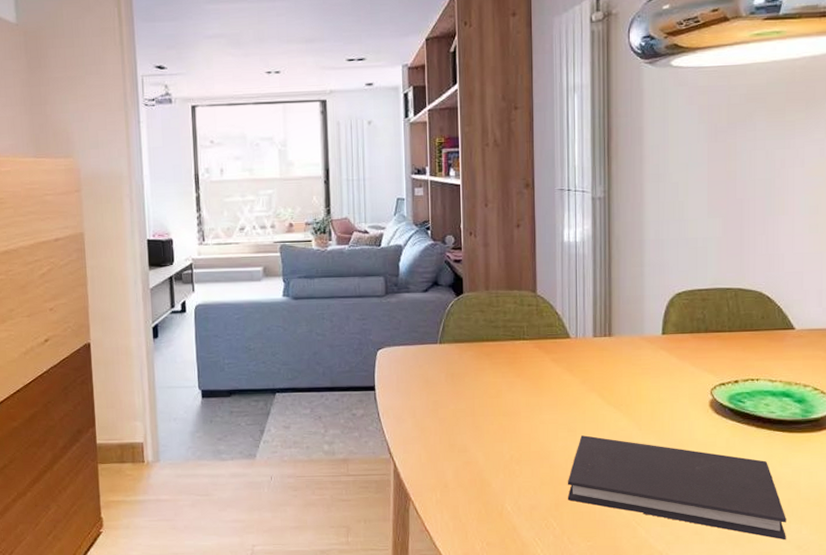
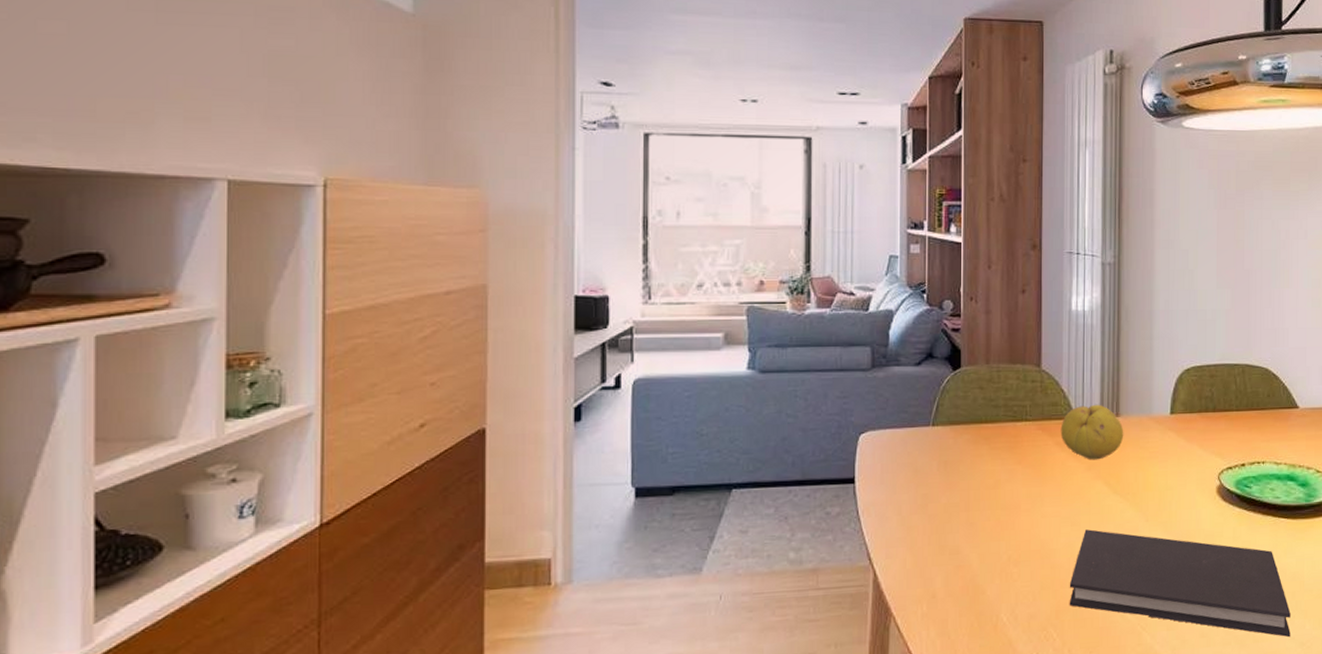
fruit: none [556,325,617,375] -> present [1060,404,1124,460]

